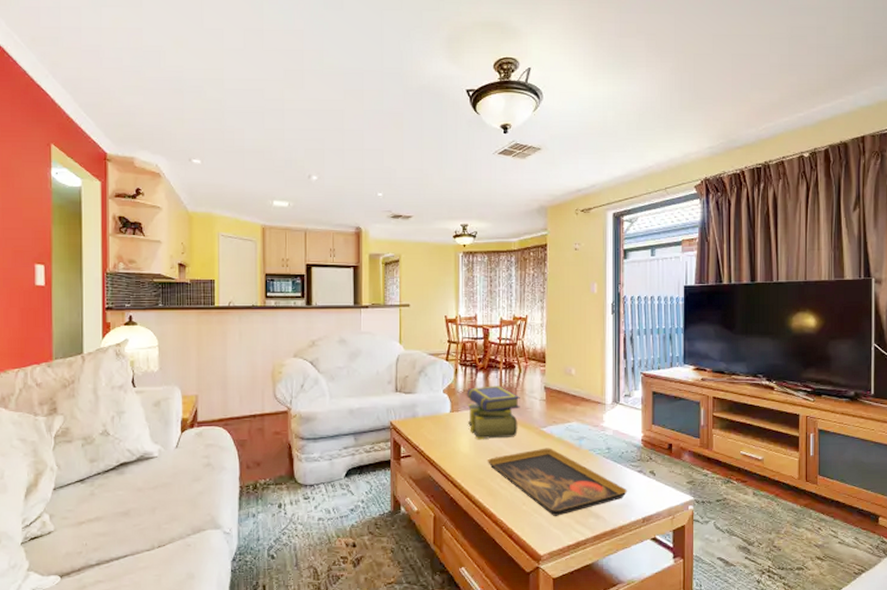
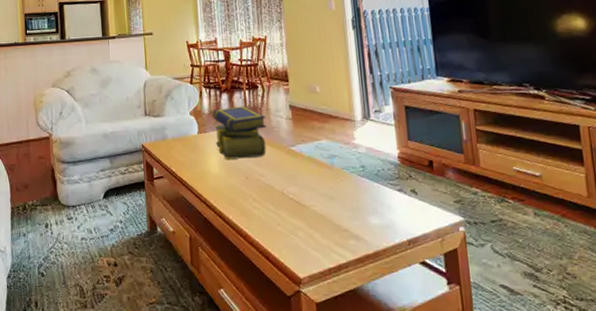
decorative tray: present [488,448,627,516] -> none [238,167,388,237]

